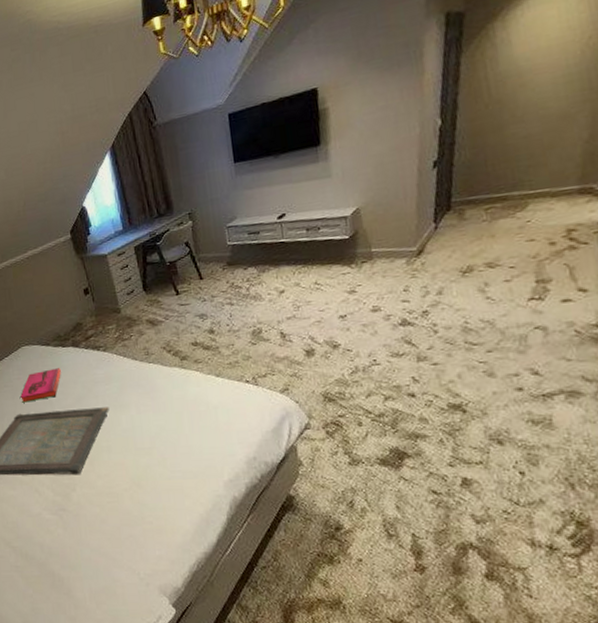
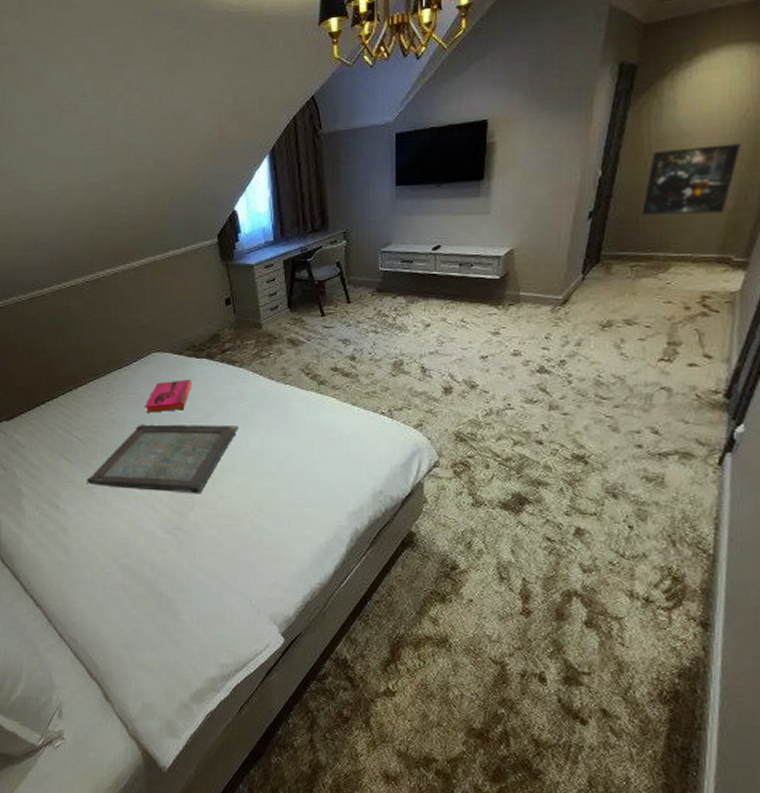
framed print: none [489,71,588,158] -> present [642,143,741,216]

